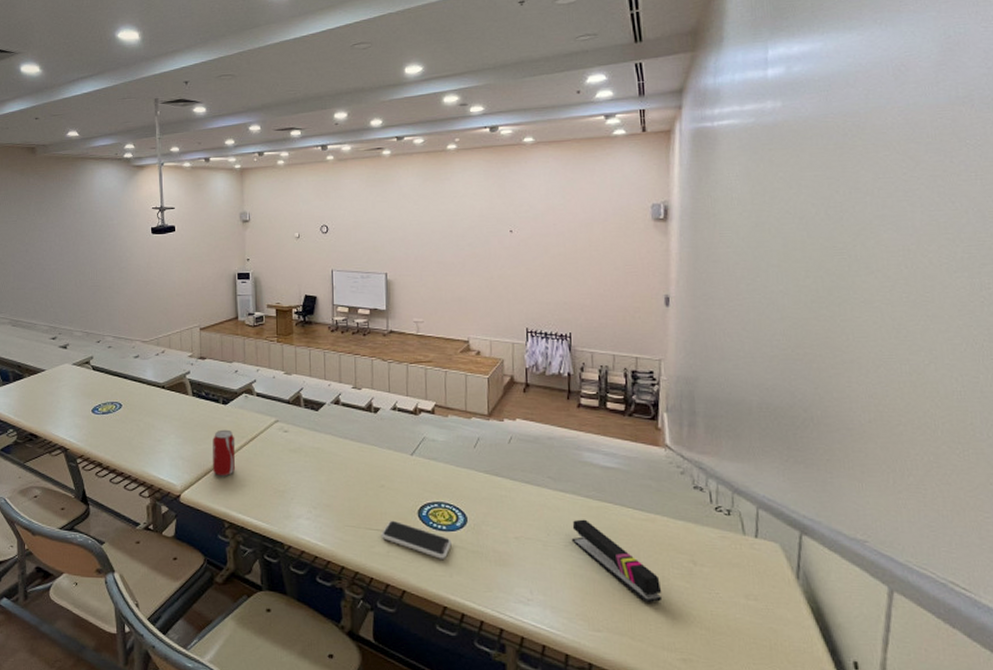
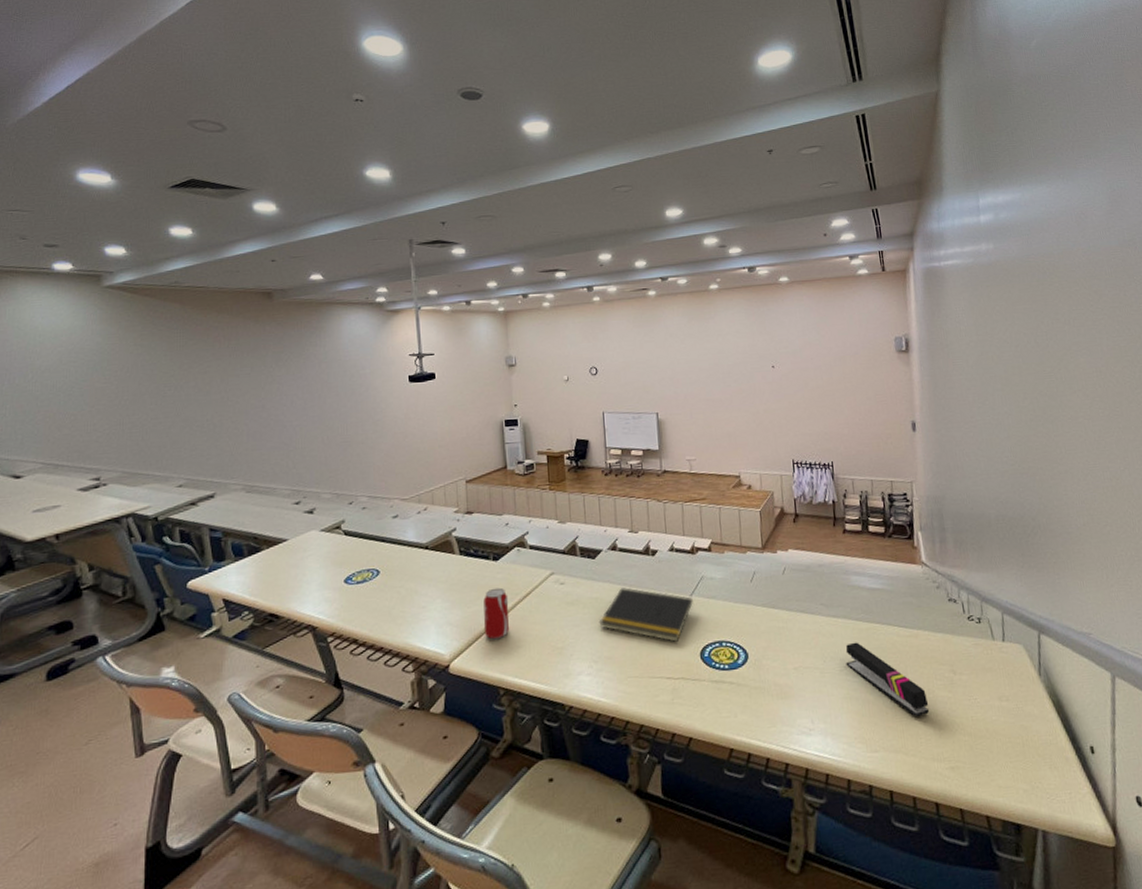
notepad: none [319,441,413,498] -> present [599,587,693,642]
smartphone: present [380,520,452,559] -> none [664,665,735,700]

